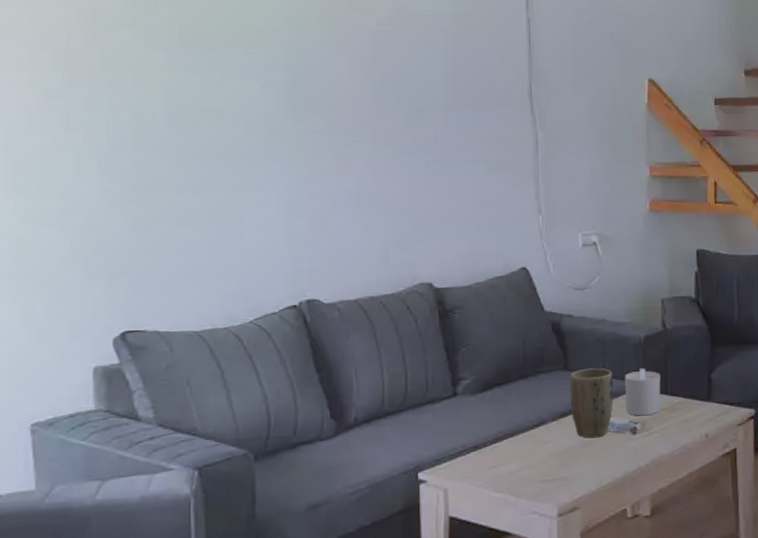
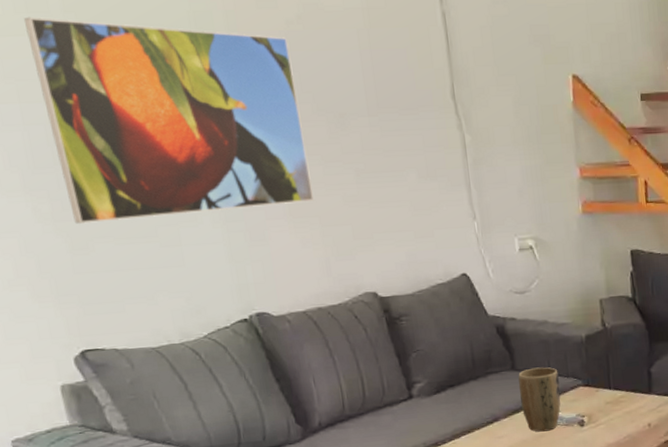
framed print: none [132,12,381,204] -> present [24,16,314,224]
candle: present [624,368,661,416] -> none [569,365,605,410]

